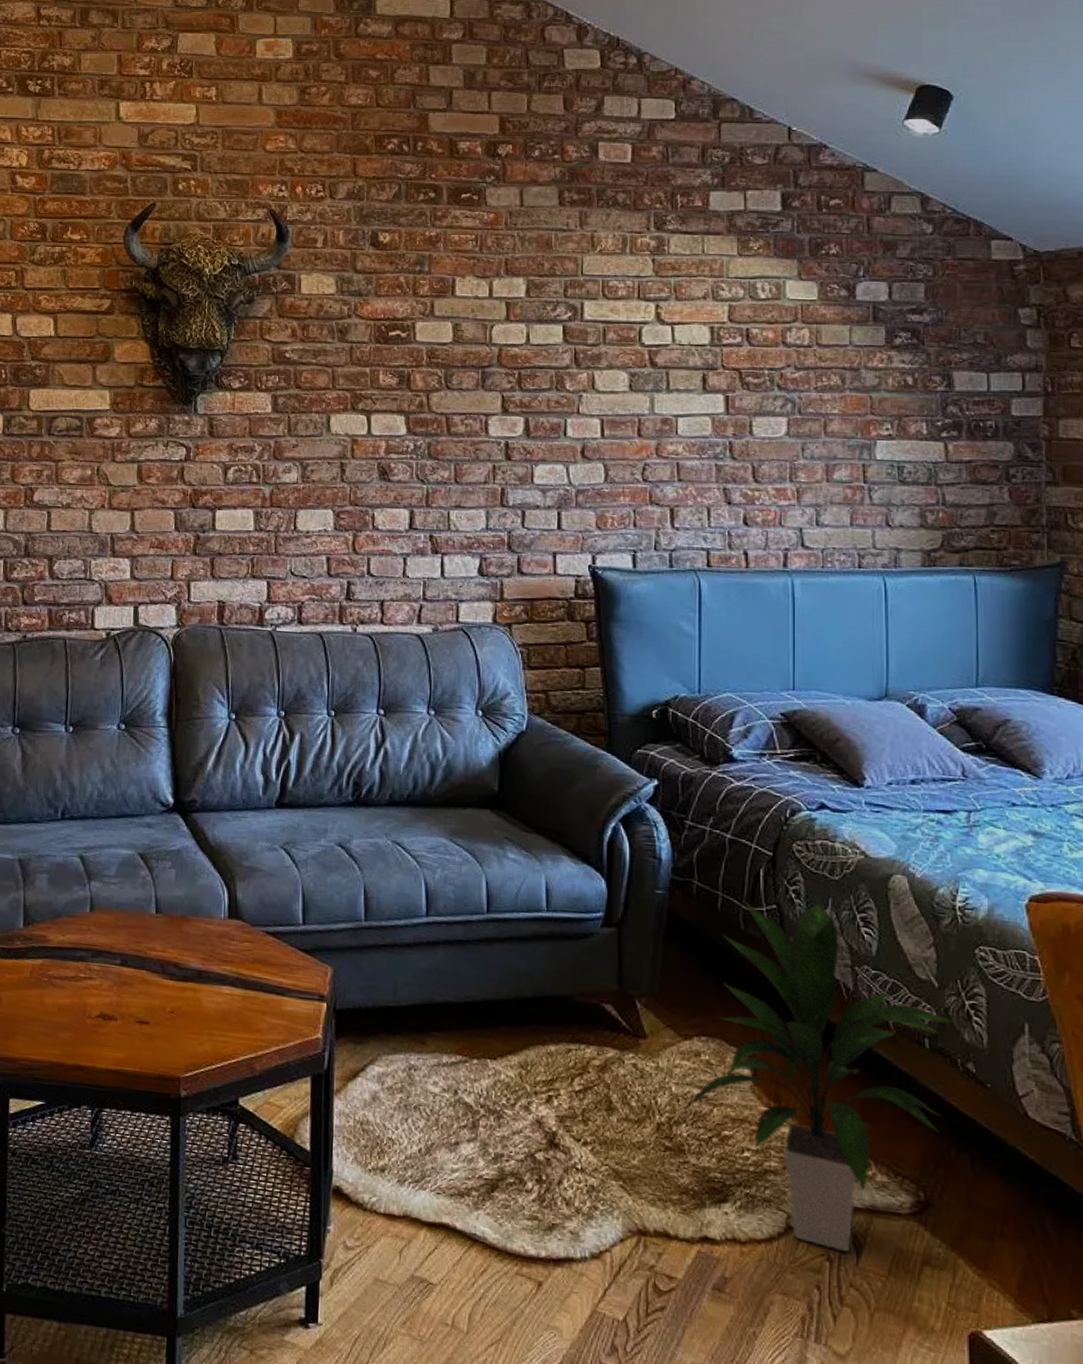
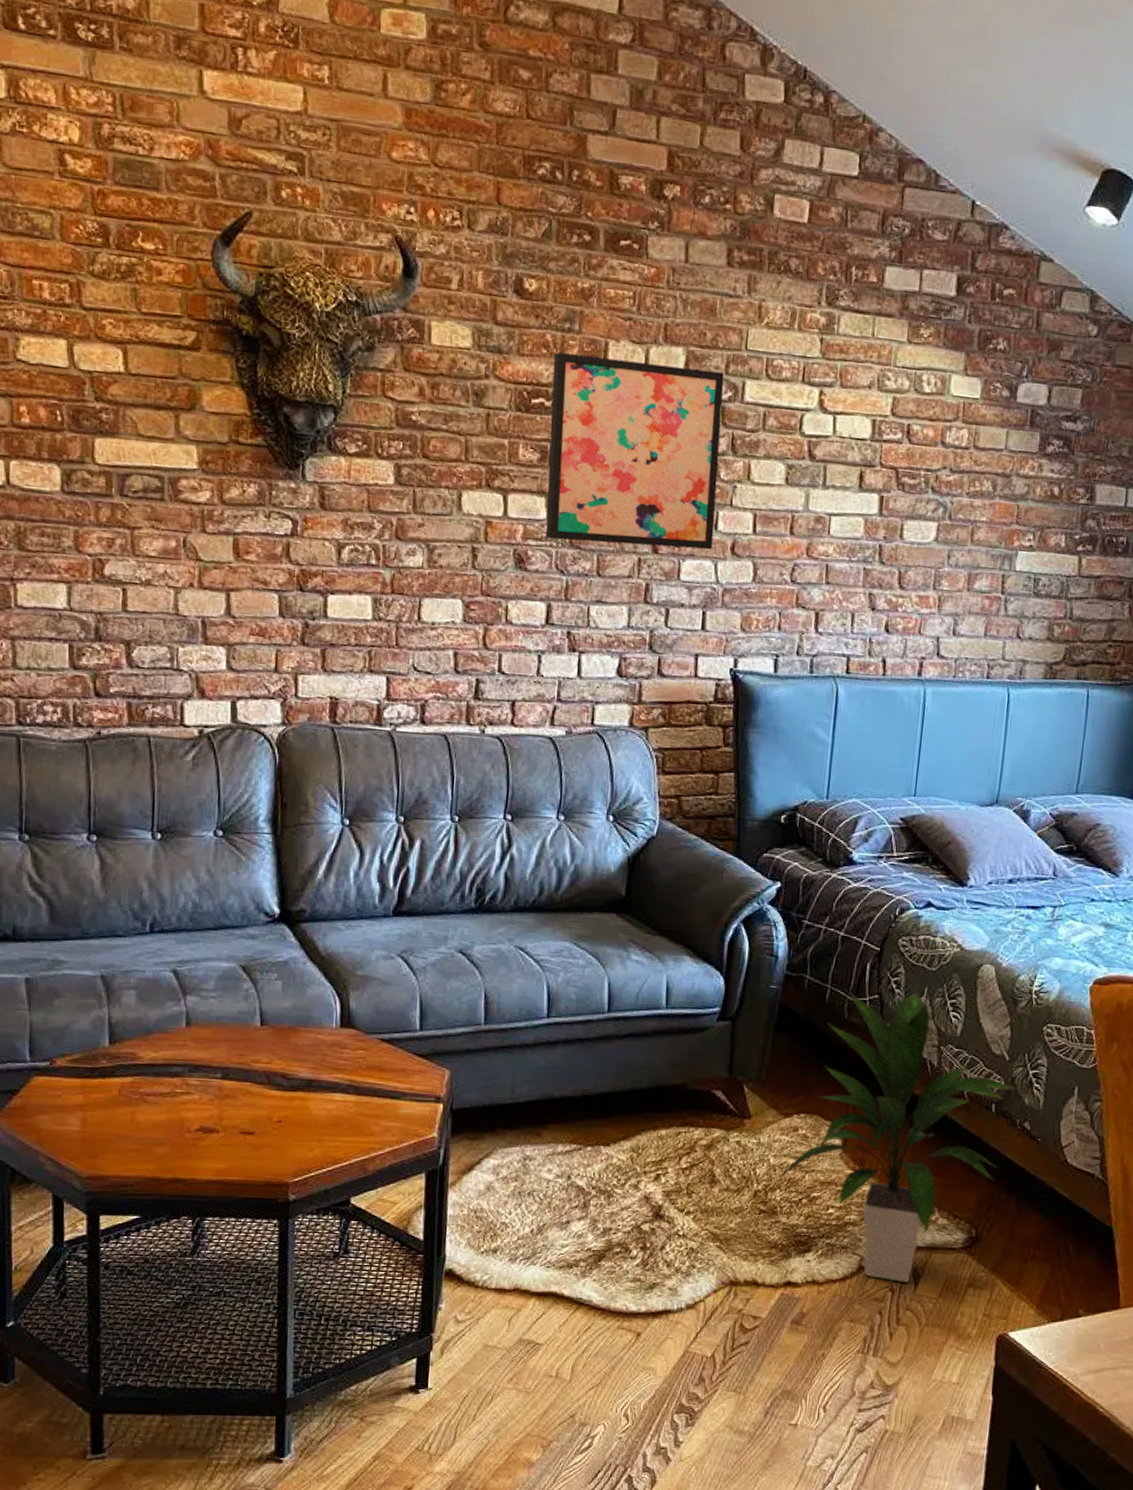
wall art: none [406,291,564,455] -> present [545,352,724,550]

